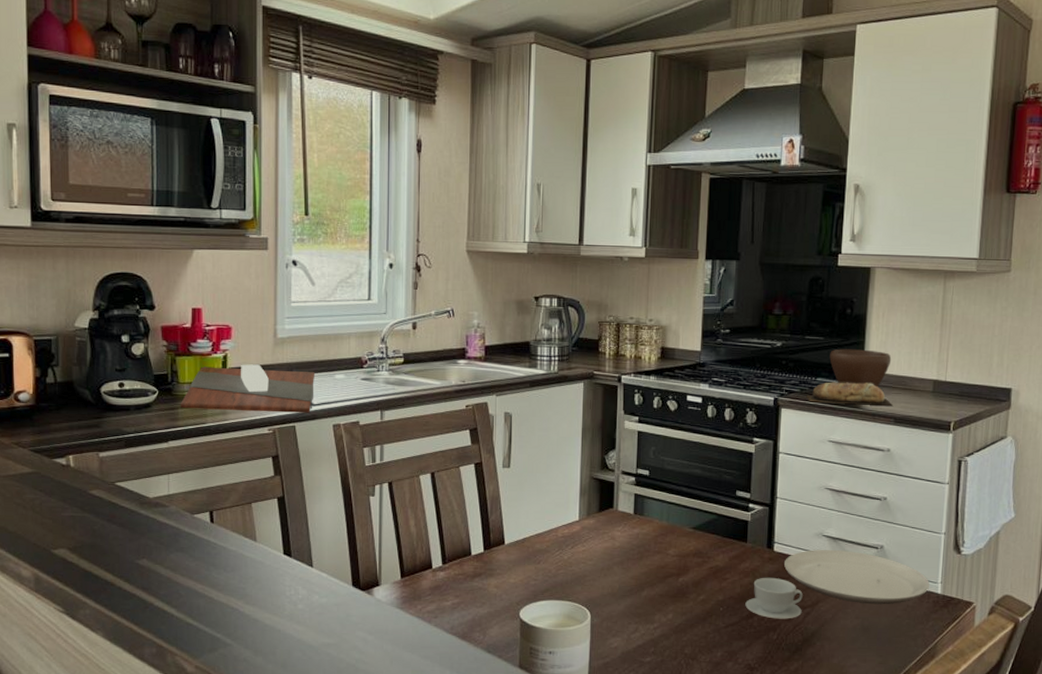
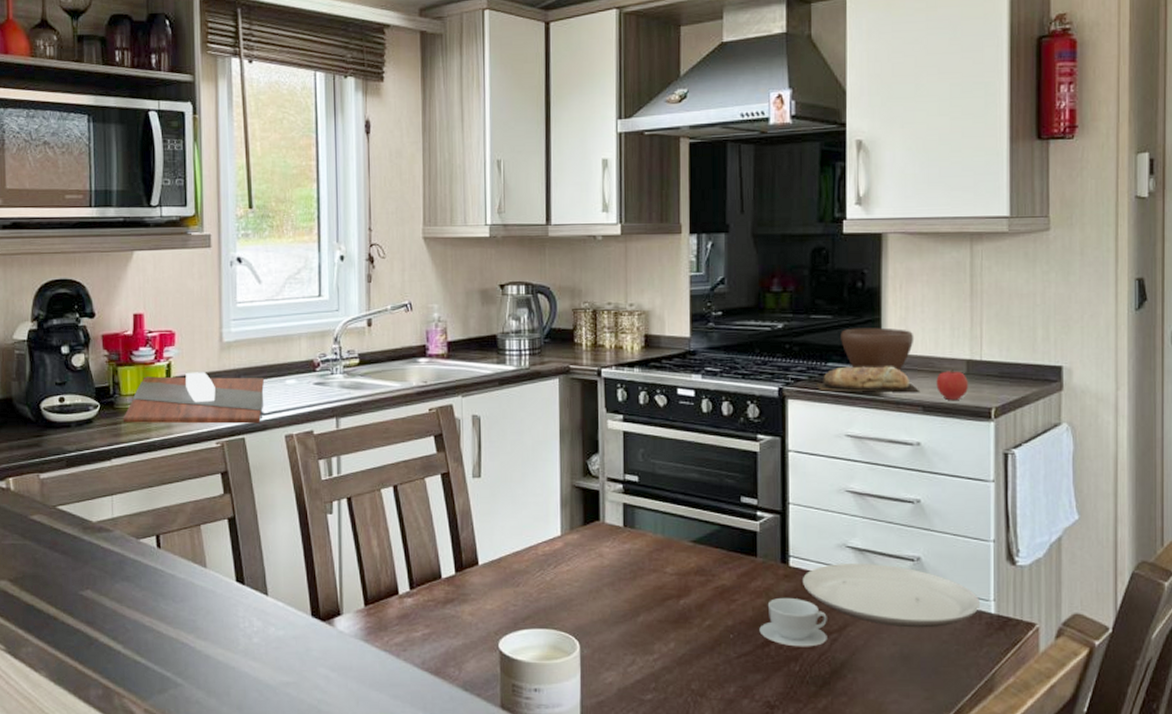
fruit: none [907,386,933,414] -> present [936,368,968,400]

